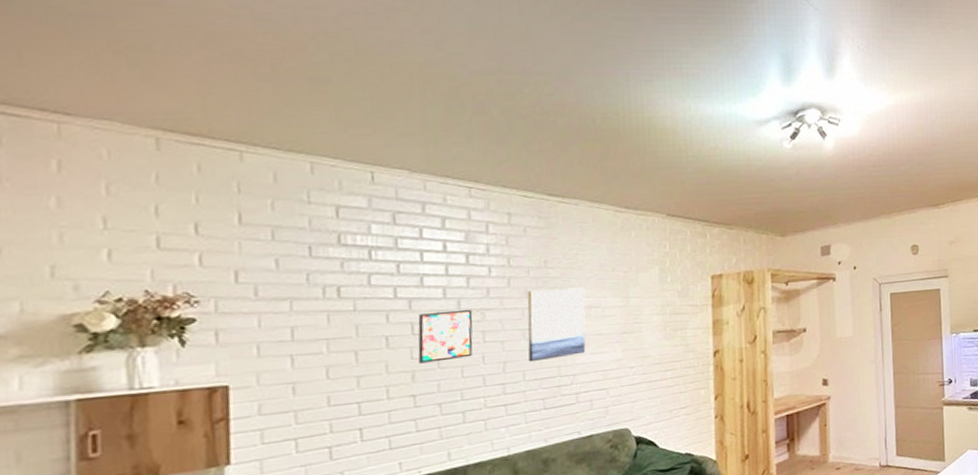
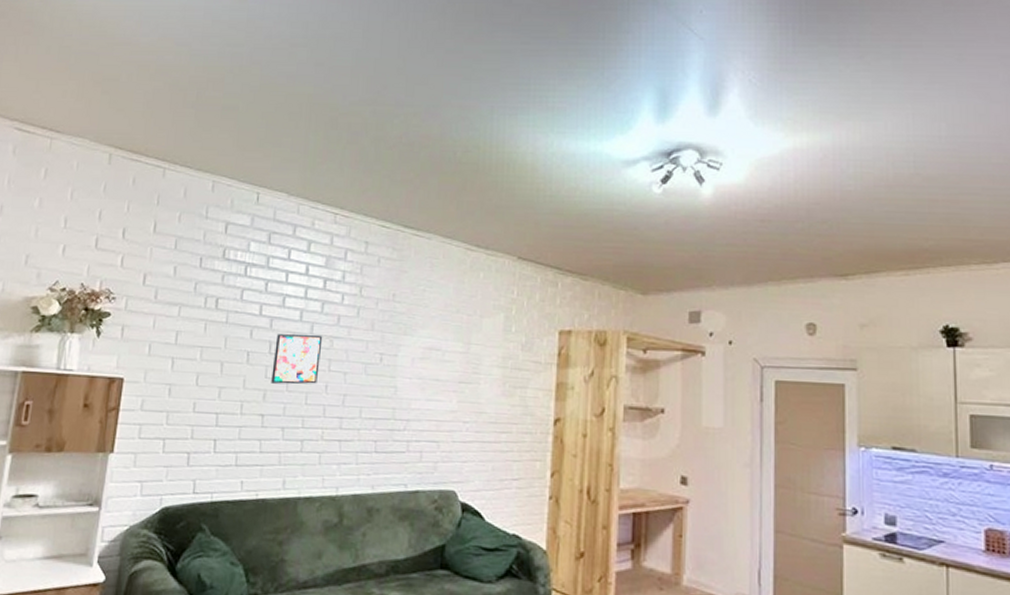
wall art: present [527,287,586,363] -> none [367,324,428,400]

